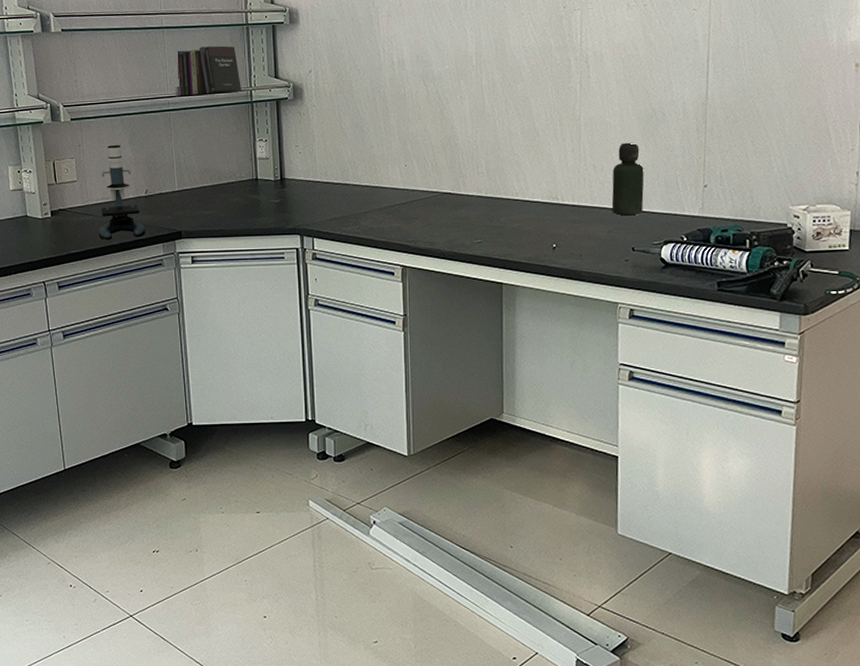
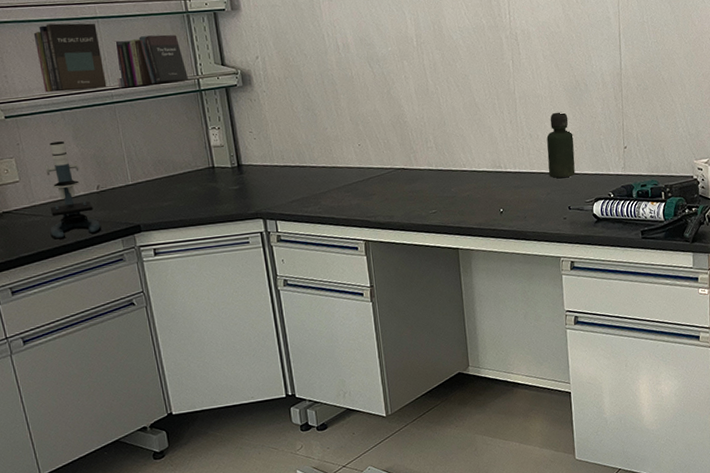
books: none [104,32,165,98] -> present [33,23,107,93]

